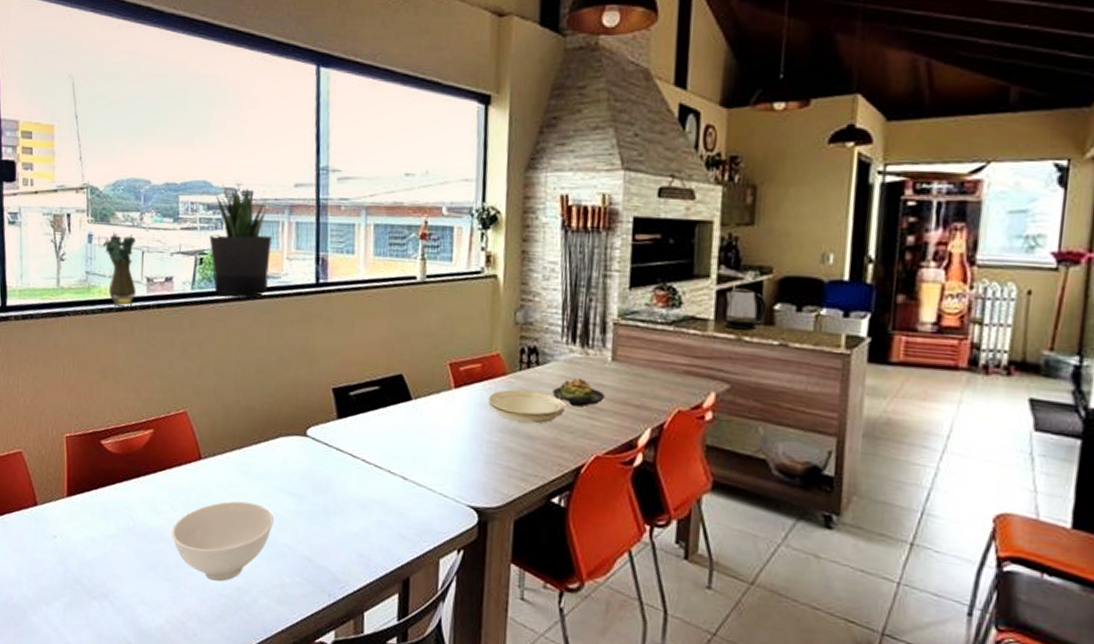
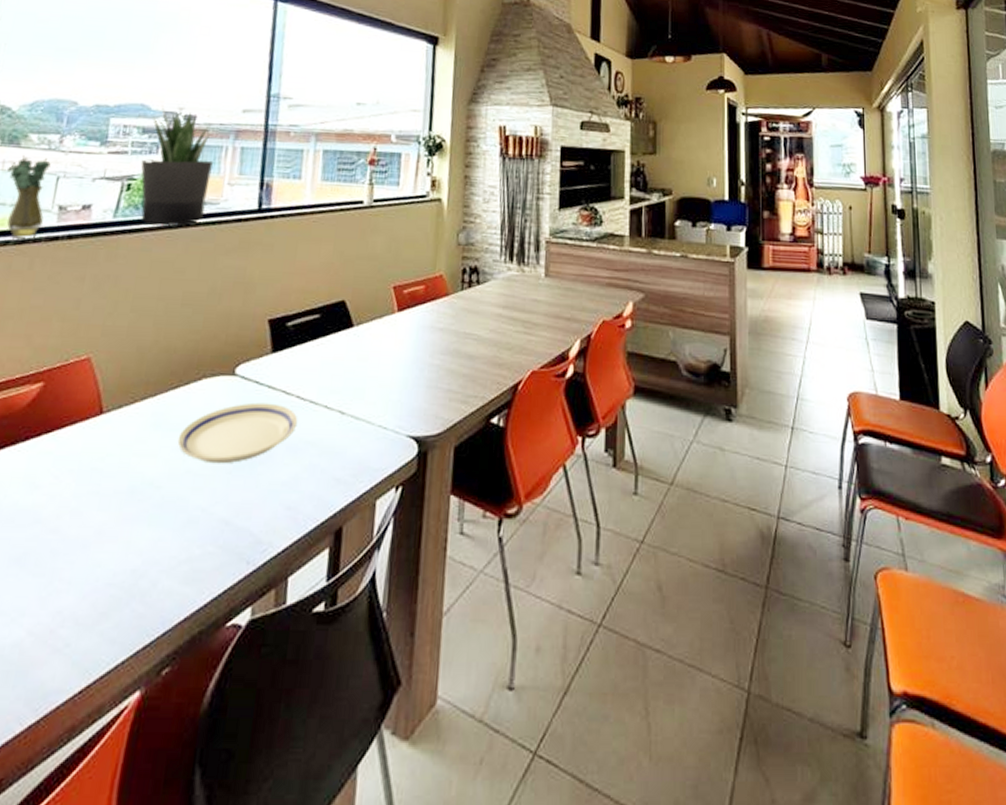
bowl: present [171,501,275,582] -> none [50,460,188,567]
plate: none [263,461,365,512] -> present [177,402,298,464]
plate: present [488,389,565,424] -> none [430,309,503,343]
salad: present [553,378,605,407] -> none [492,295,539,323]
kettle: present [725,287,767,331] -> none [637,207,669,245]

